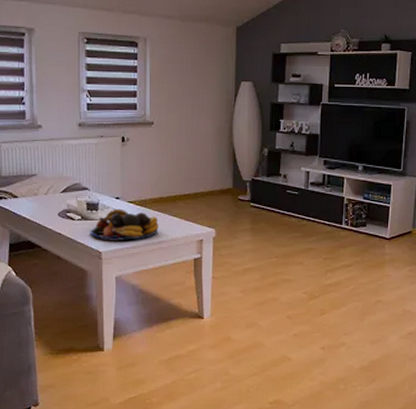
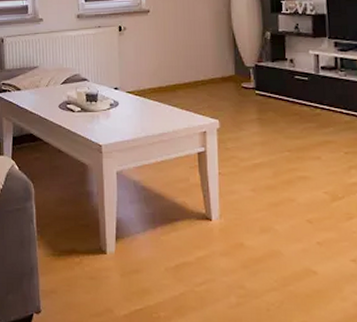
fruit bowl: present [90,209,159,240] -> none [90,99,159,133]

